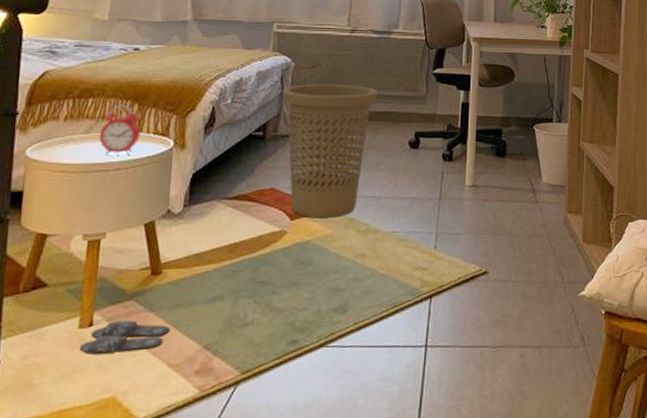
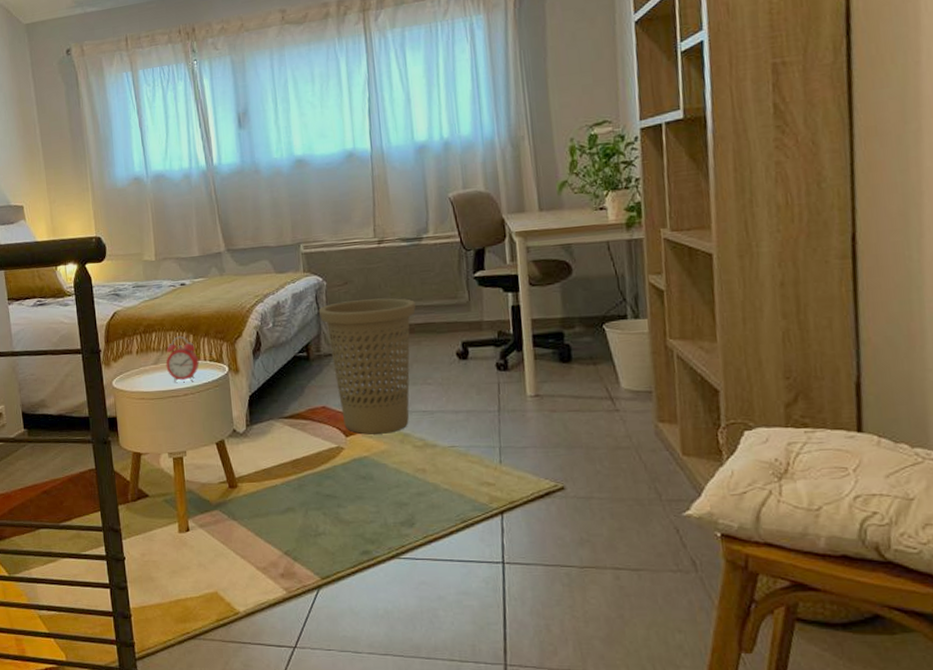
slippers: present [79,320,170,354] -> none [182,527,252,555]

